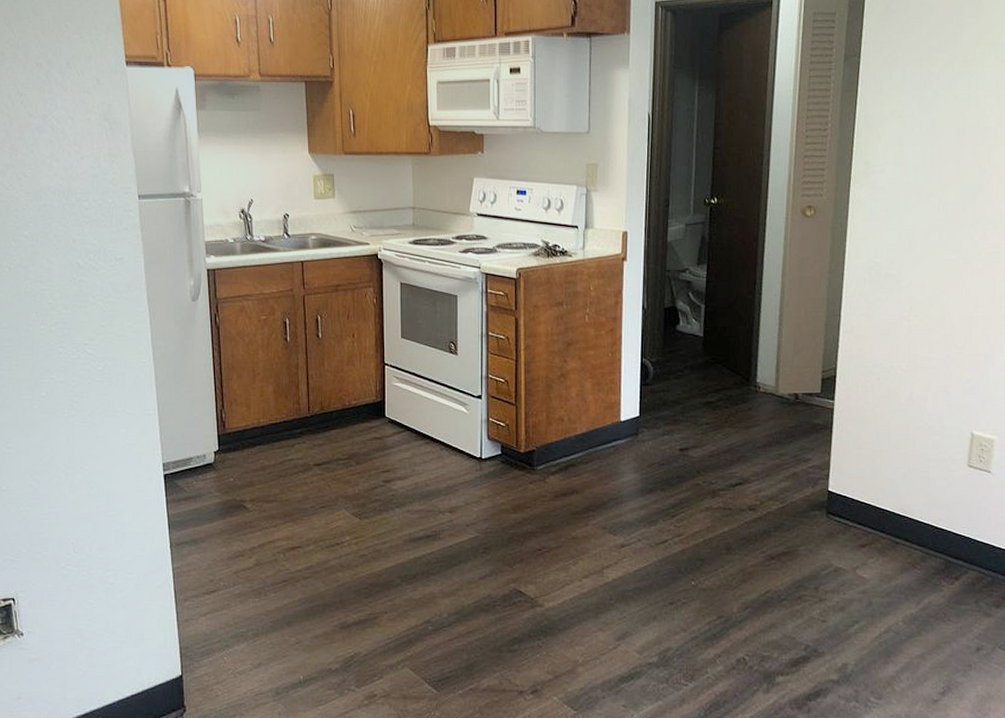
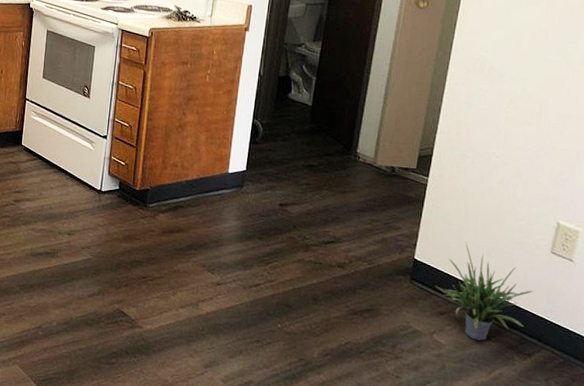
potted plant: none [853,465,954,570] -> present [435,241,534,341]

